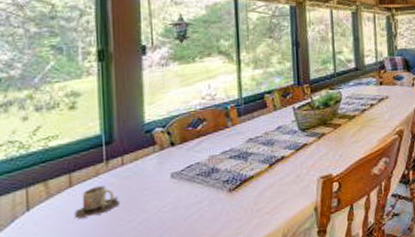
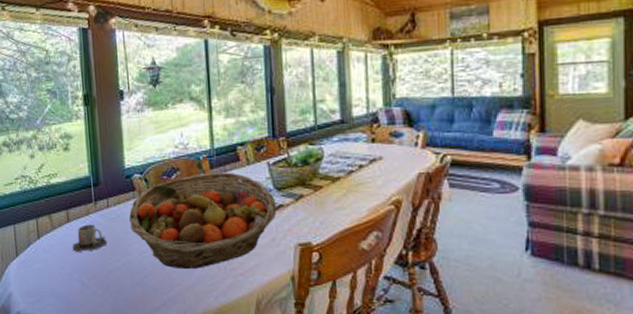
fruit basket: none [148,118,302,219] -> present [129,172,277,270]

